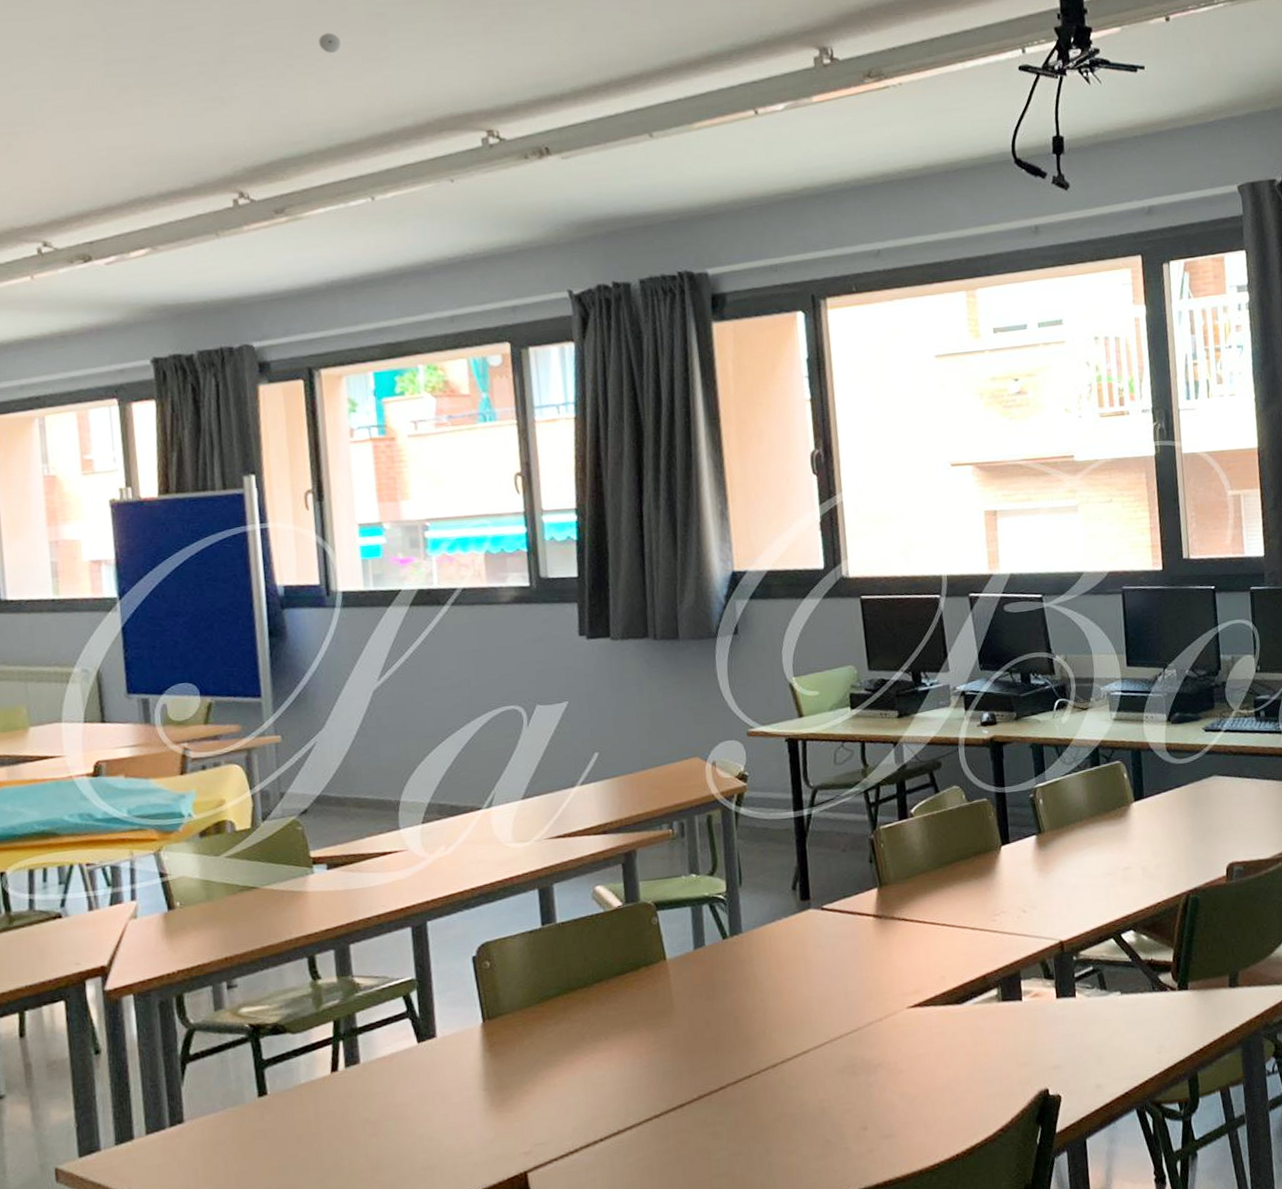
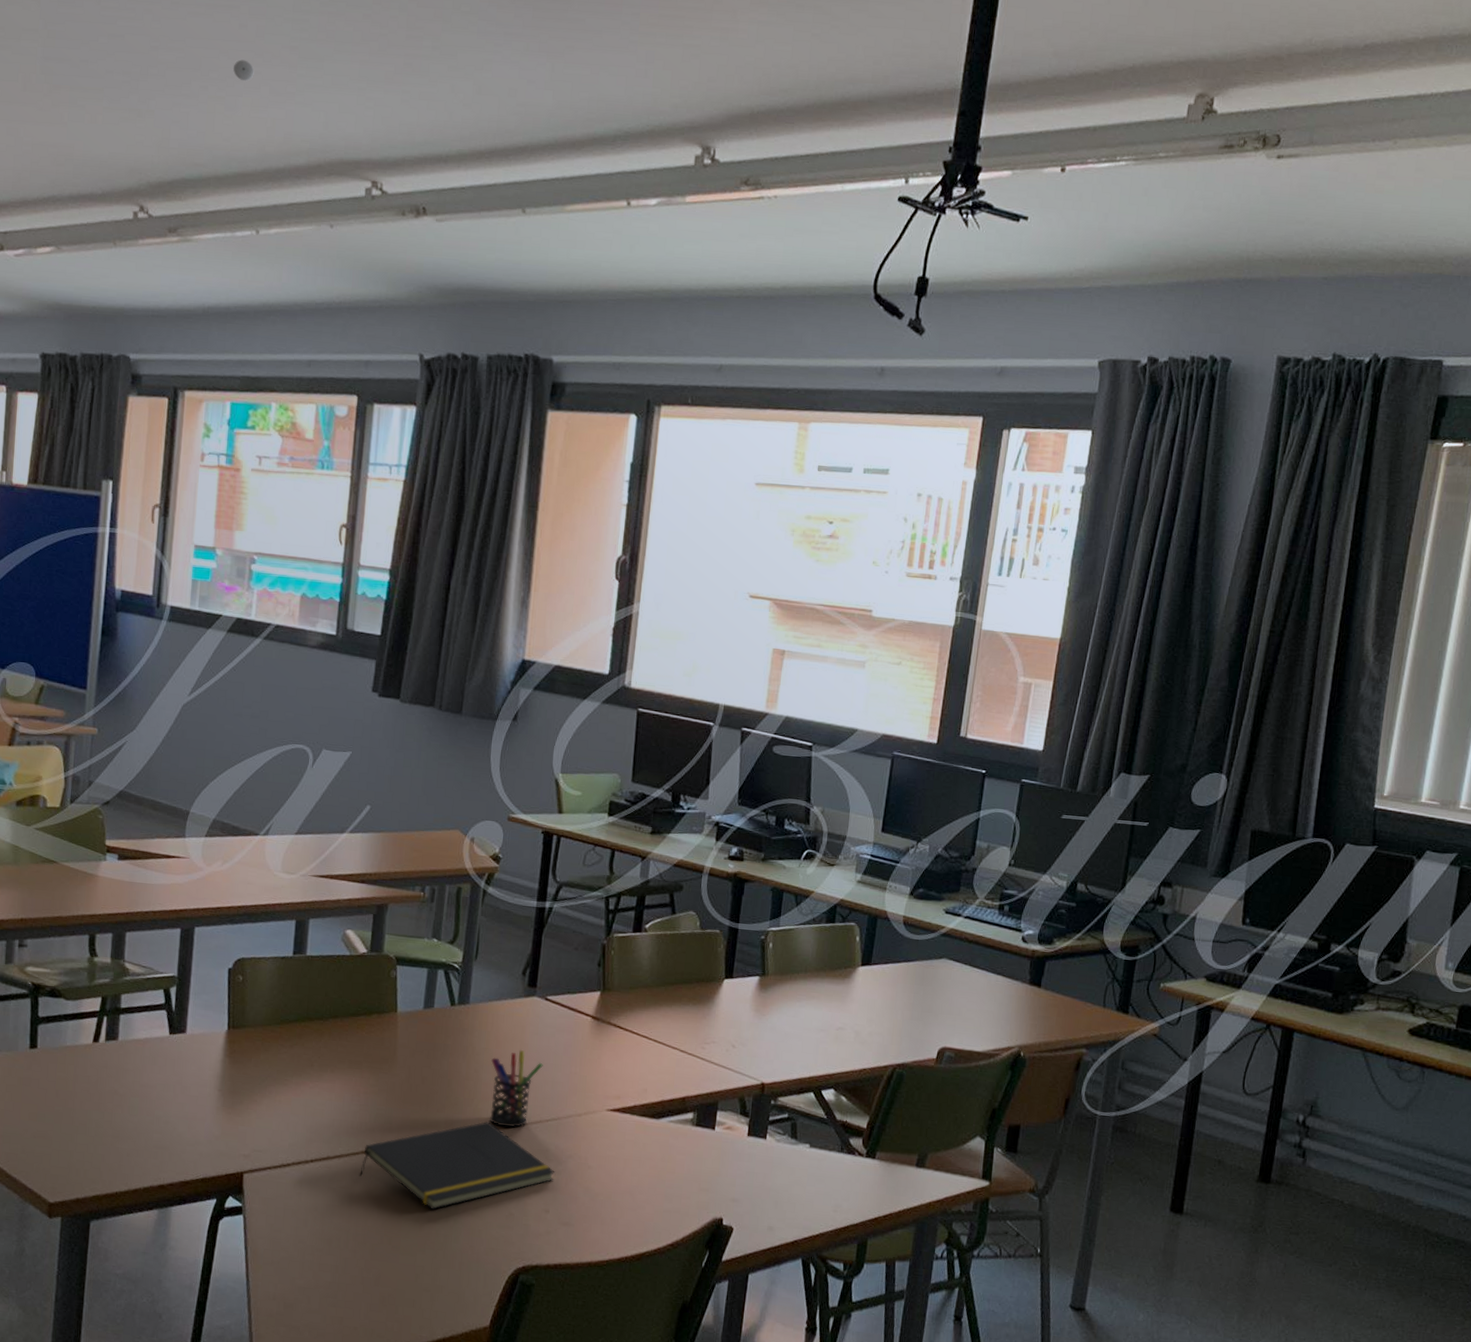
notepad: none [655,1049,866,1158] -> present [358,1121,555,1209]
pen holder: none [775,967,832,1052] -> present [489,1049,543,1128]

